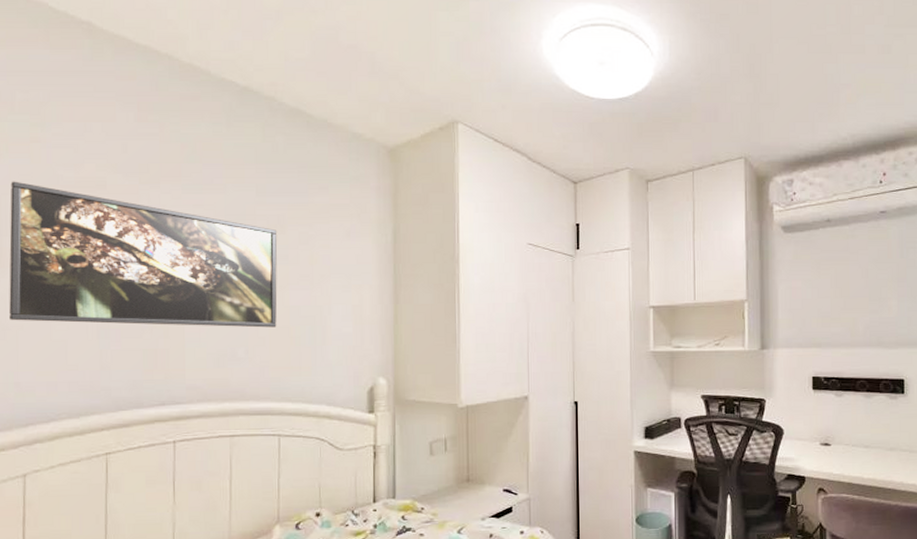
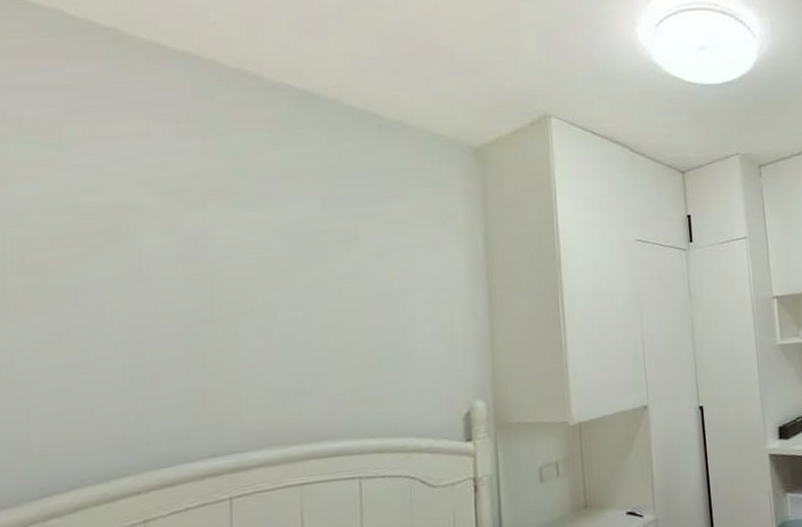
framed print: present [9,181,277,328] -> none [15,210,352,374]

